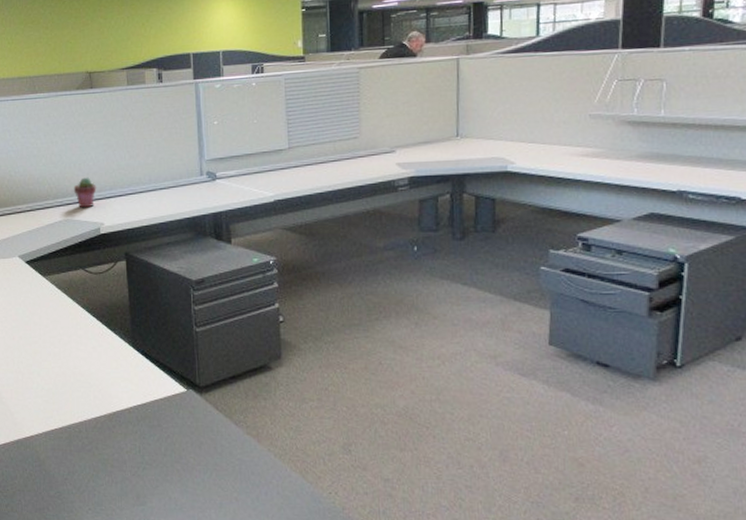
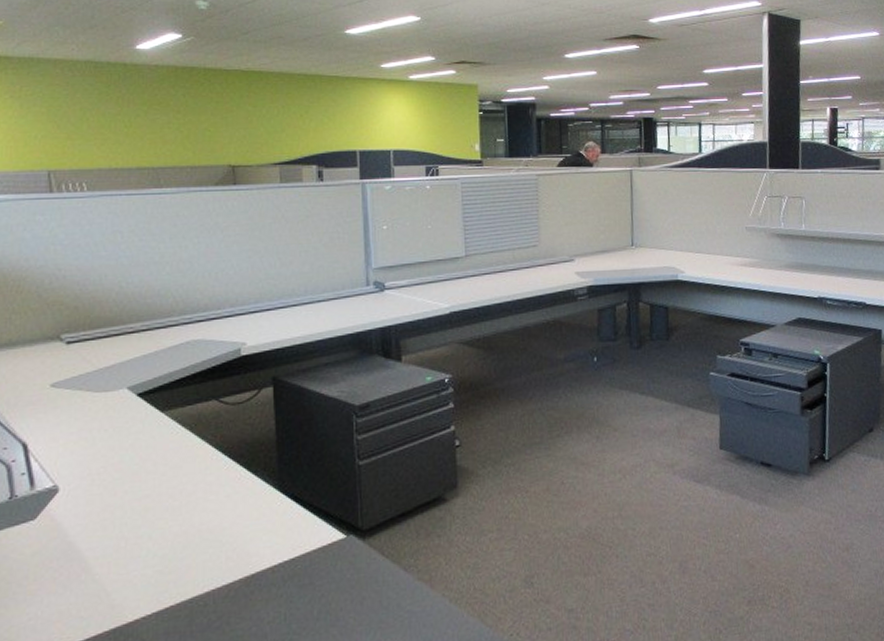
potted succulent: present [73,177,97,208] -> none [207,288,238,326]

